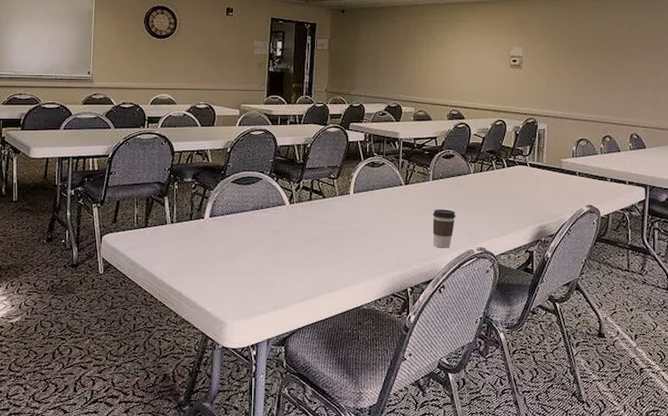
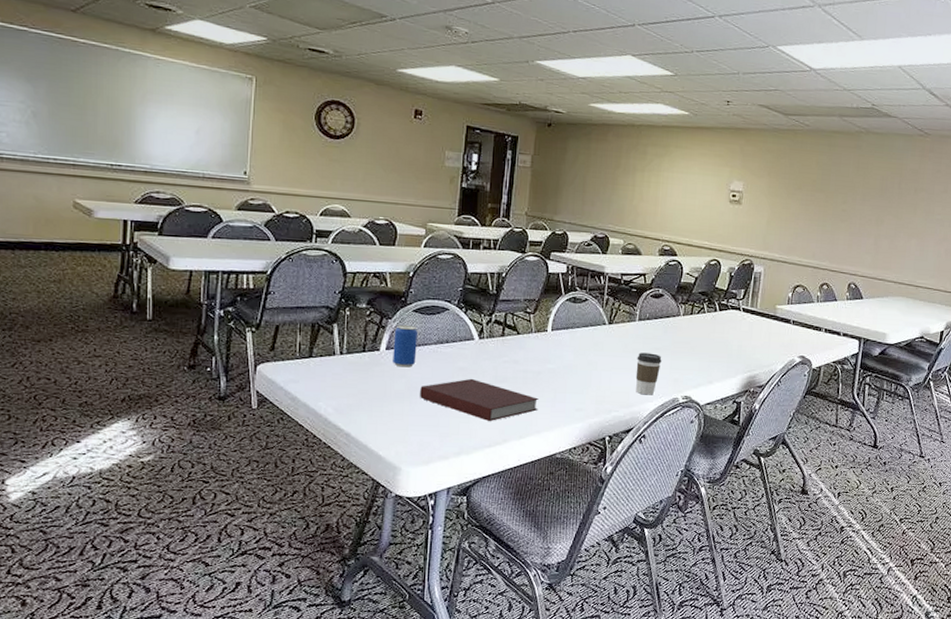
beverage can: none [216,195,236,232] -> present [393,325,417,368]
notebook: none [240,239,345,277] -> present [420,378,539,421]

